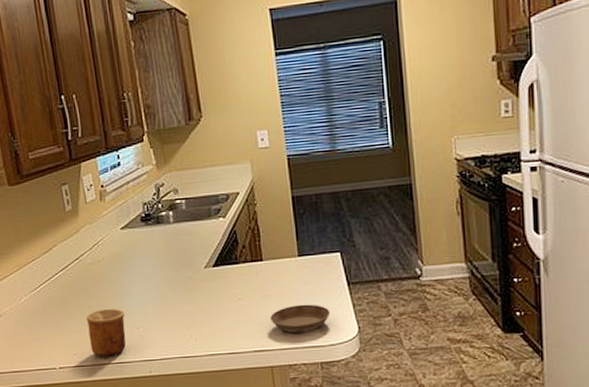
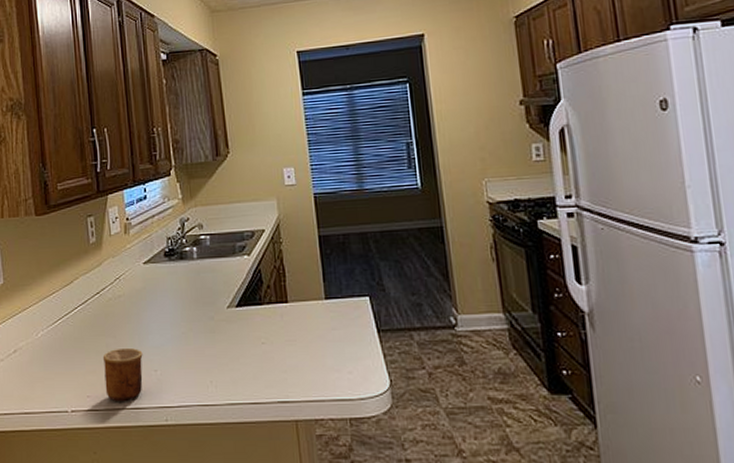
saucer: present [270,304,331,333] -> none [295,352,360,384]

